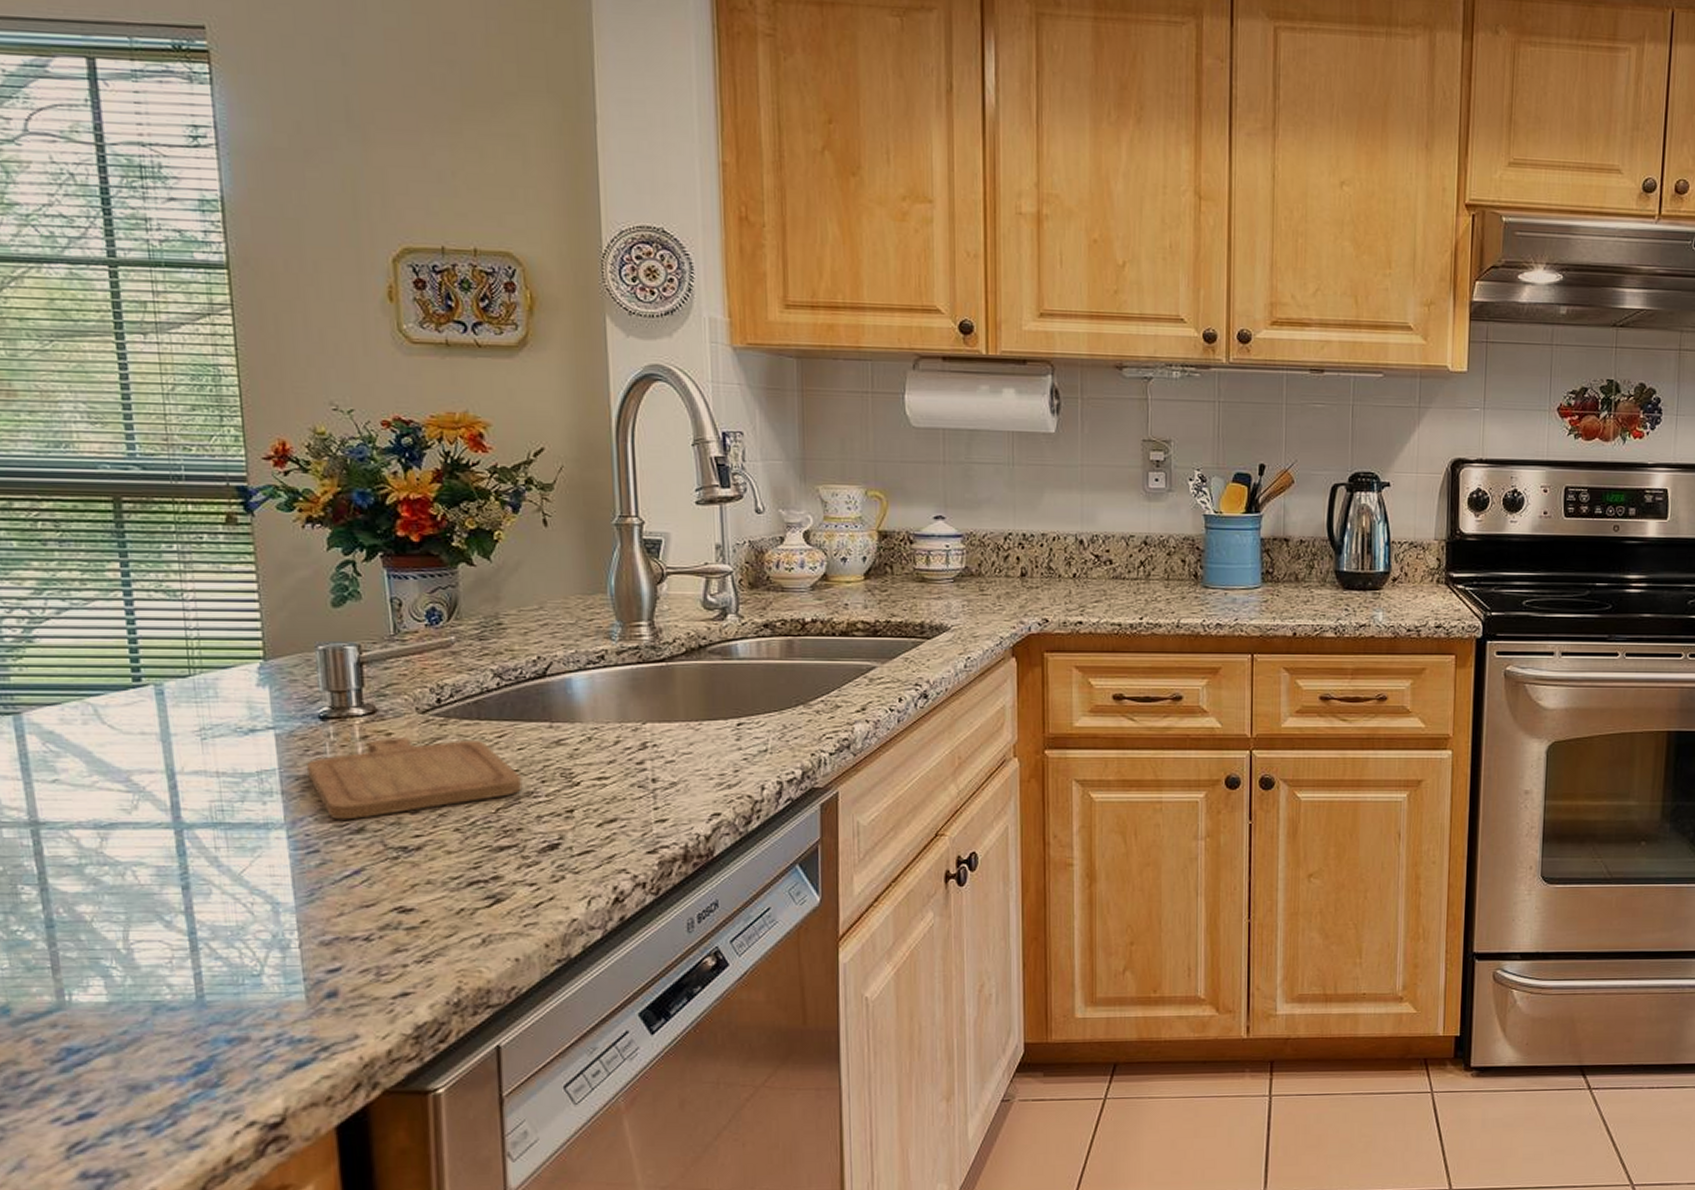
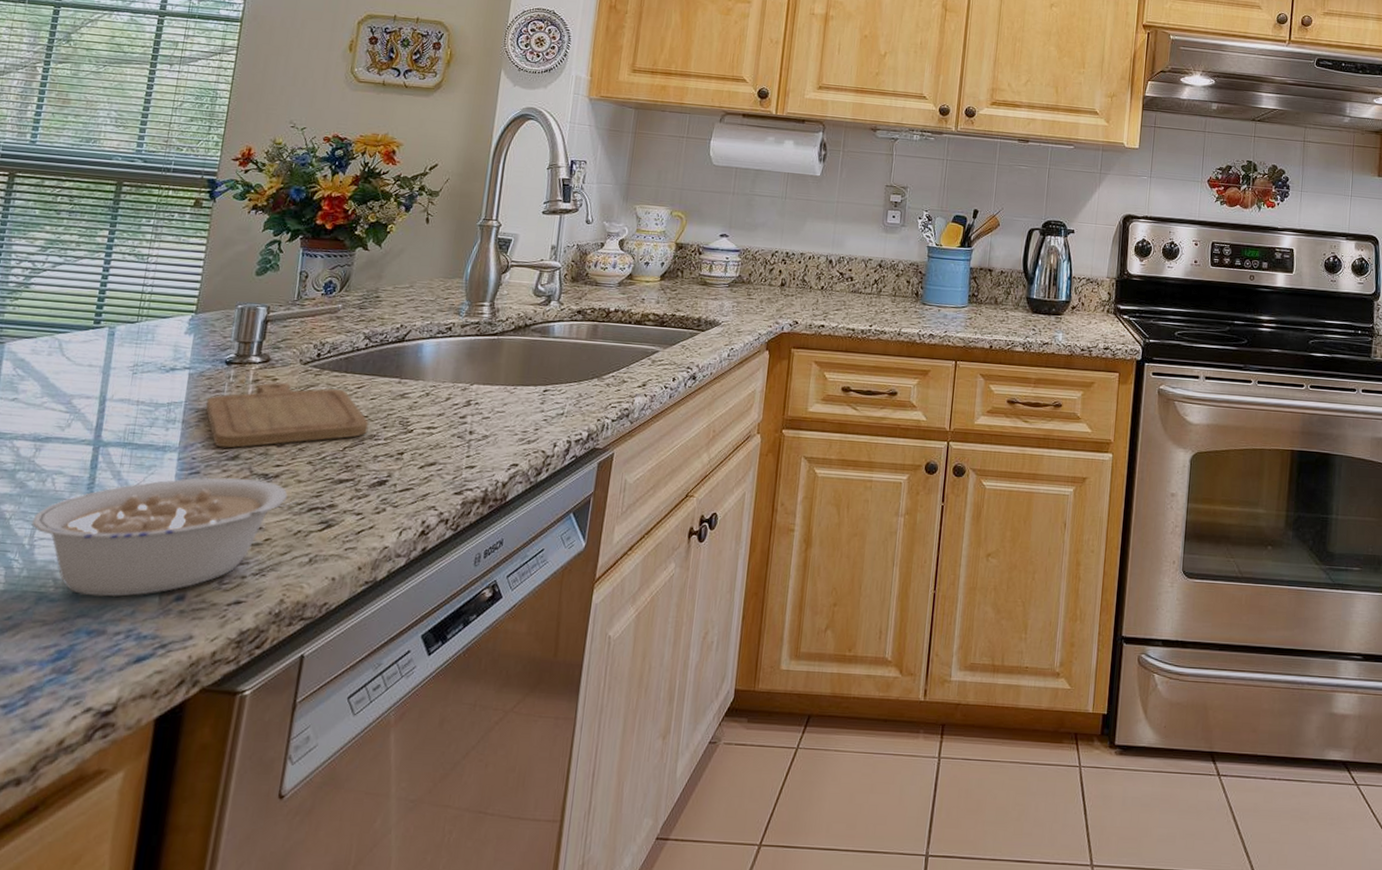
legume: none [121,853,458,1001] -> present [31,477,302,597]

